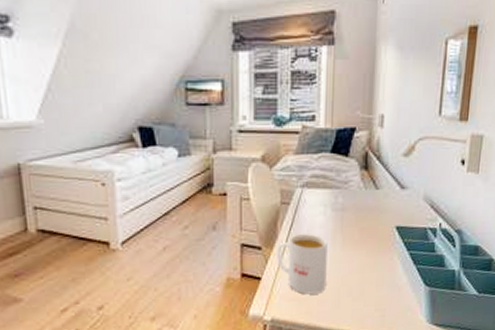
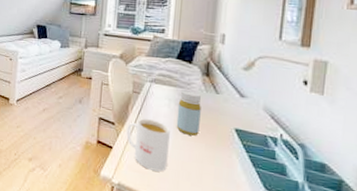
bottle: none [334,191,361,244] -> present [176,90,201,136]

